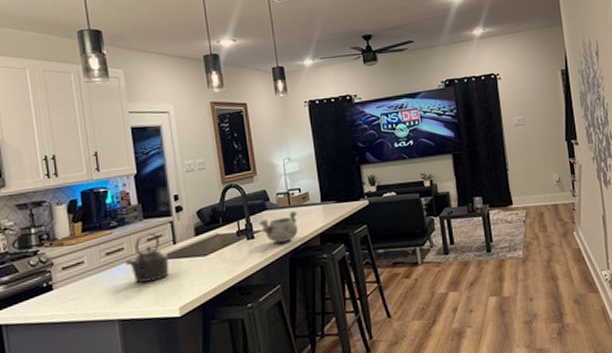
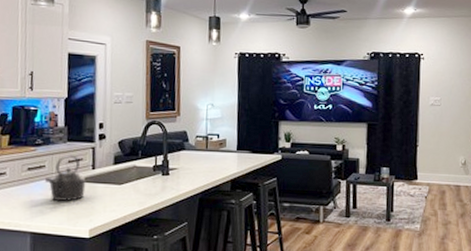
decorative bowl: present [259,211,298,243] -> none [176,155,214,183]

